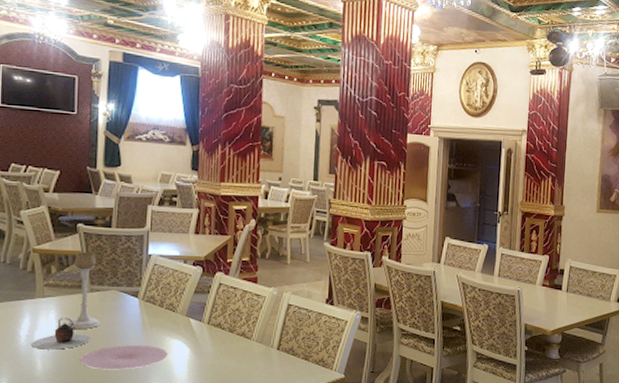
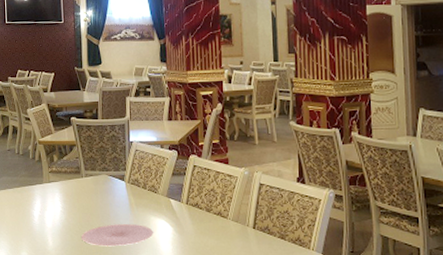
teapot: present [32,317,91,350] -> none [43,200,89,228]
candle holder: present [67,251,100,329] -> none [69,141,95,209]

